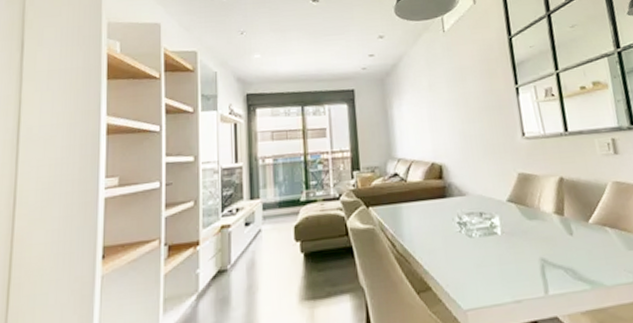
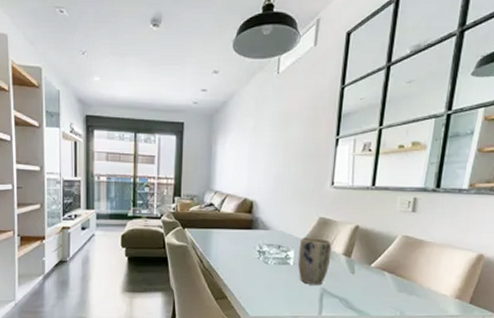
plant pot: none [503,197,543,256] -> present [298,237,332,285]

